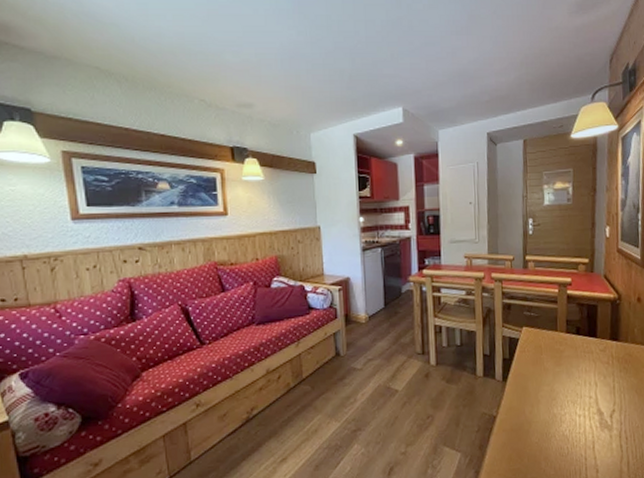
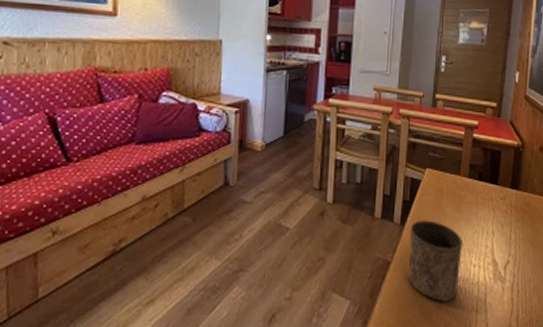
cup: none [512,375,566,451] -> present [408,220,462,302]

